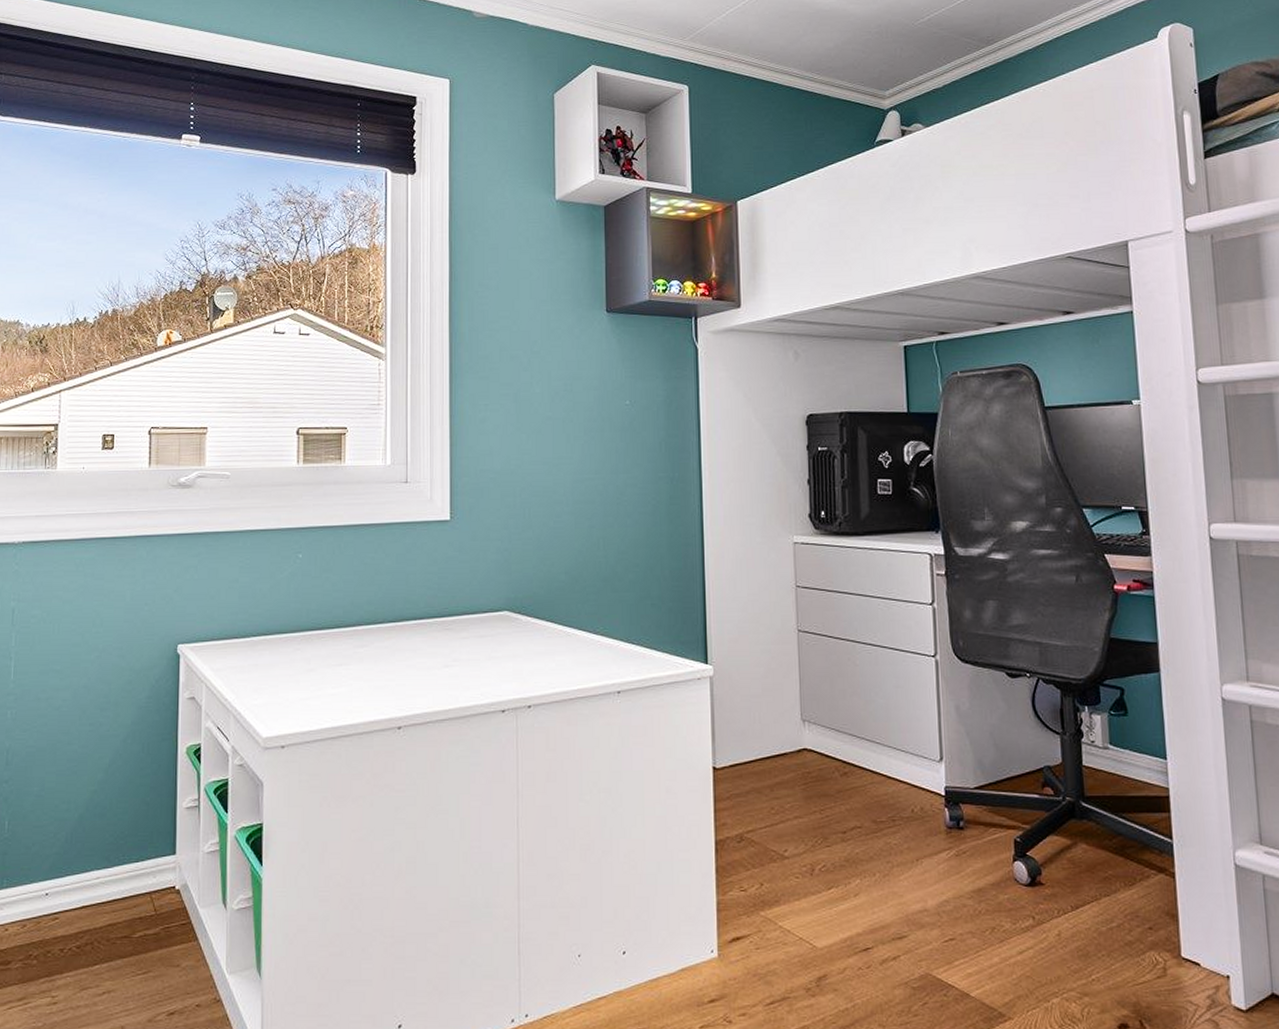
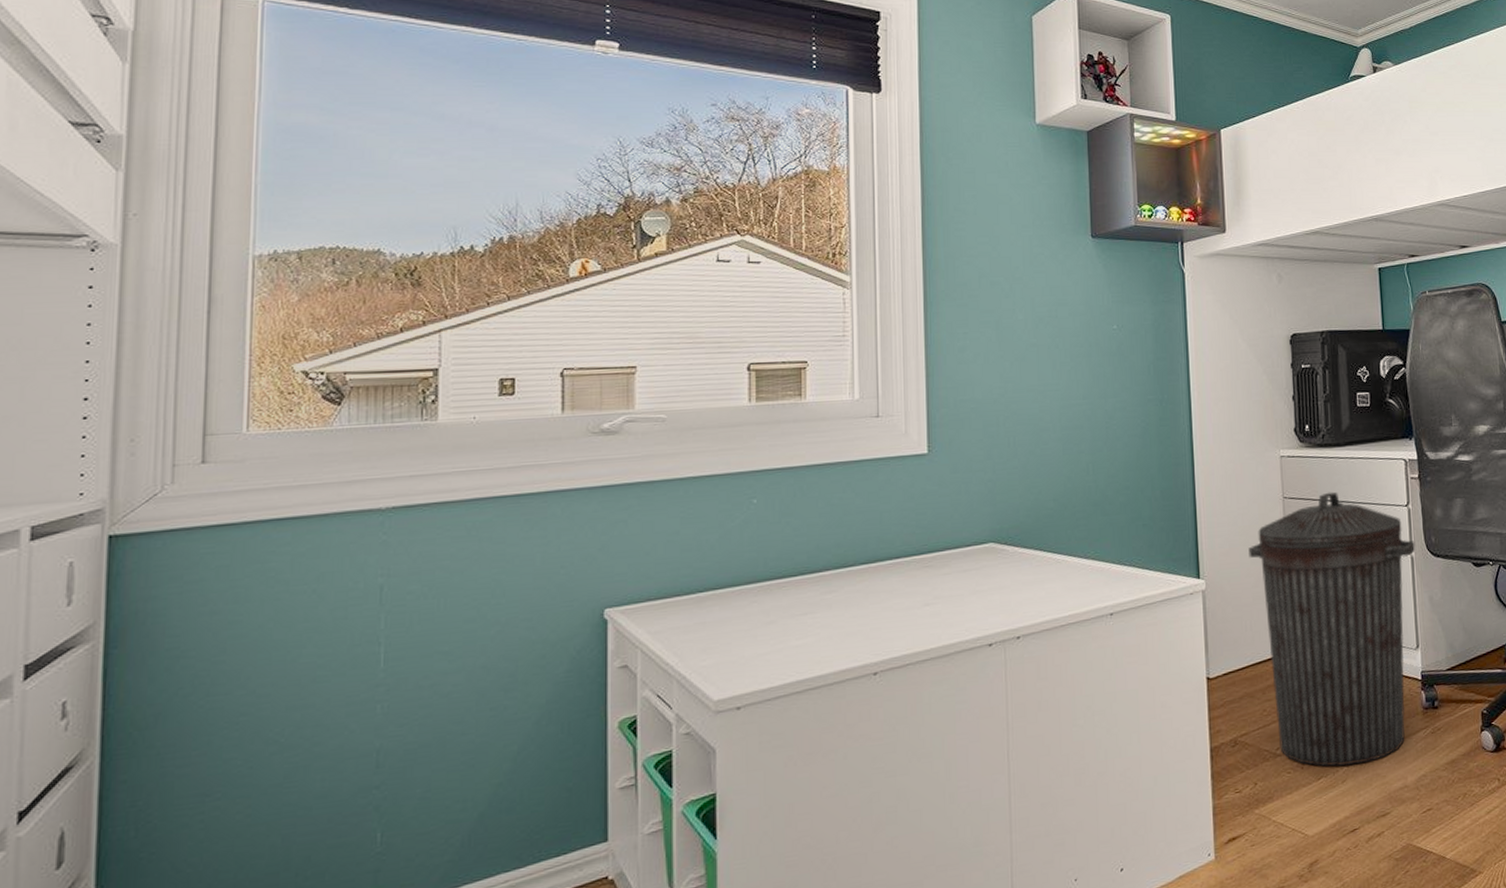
trash can: none [758,583,941,878] -> present [1248,491,1416,767]

